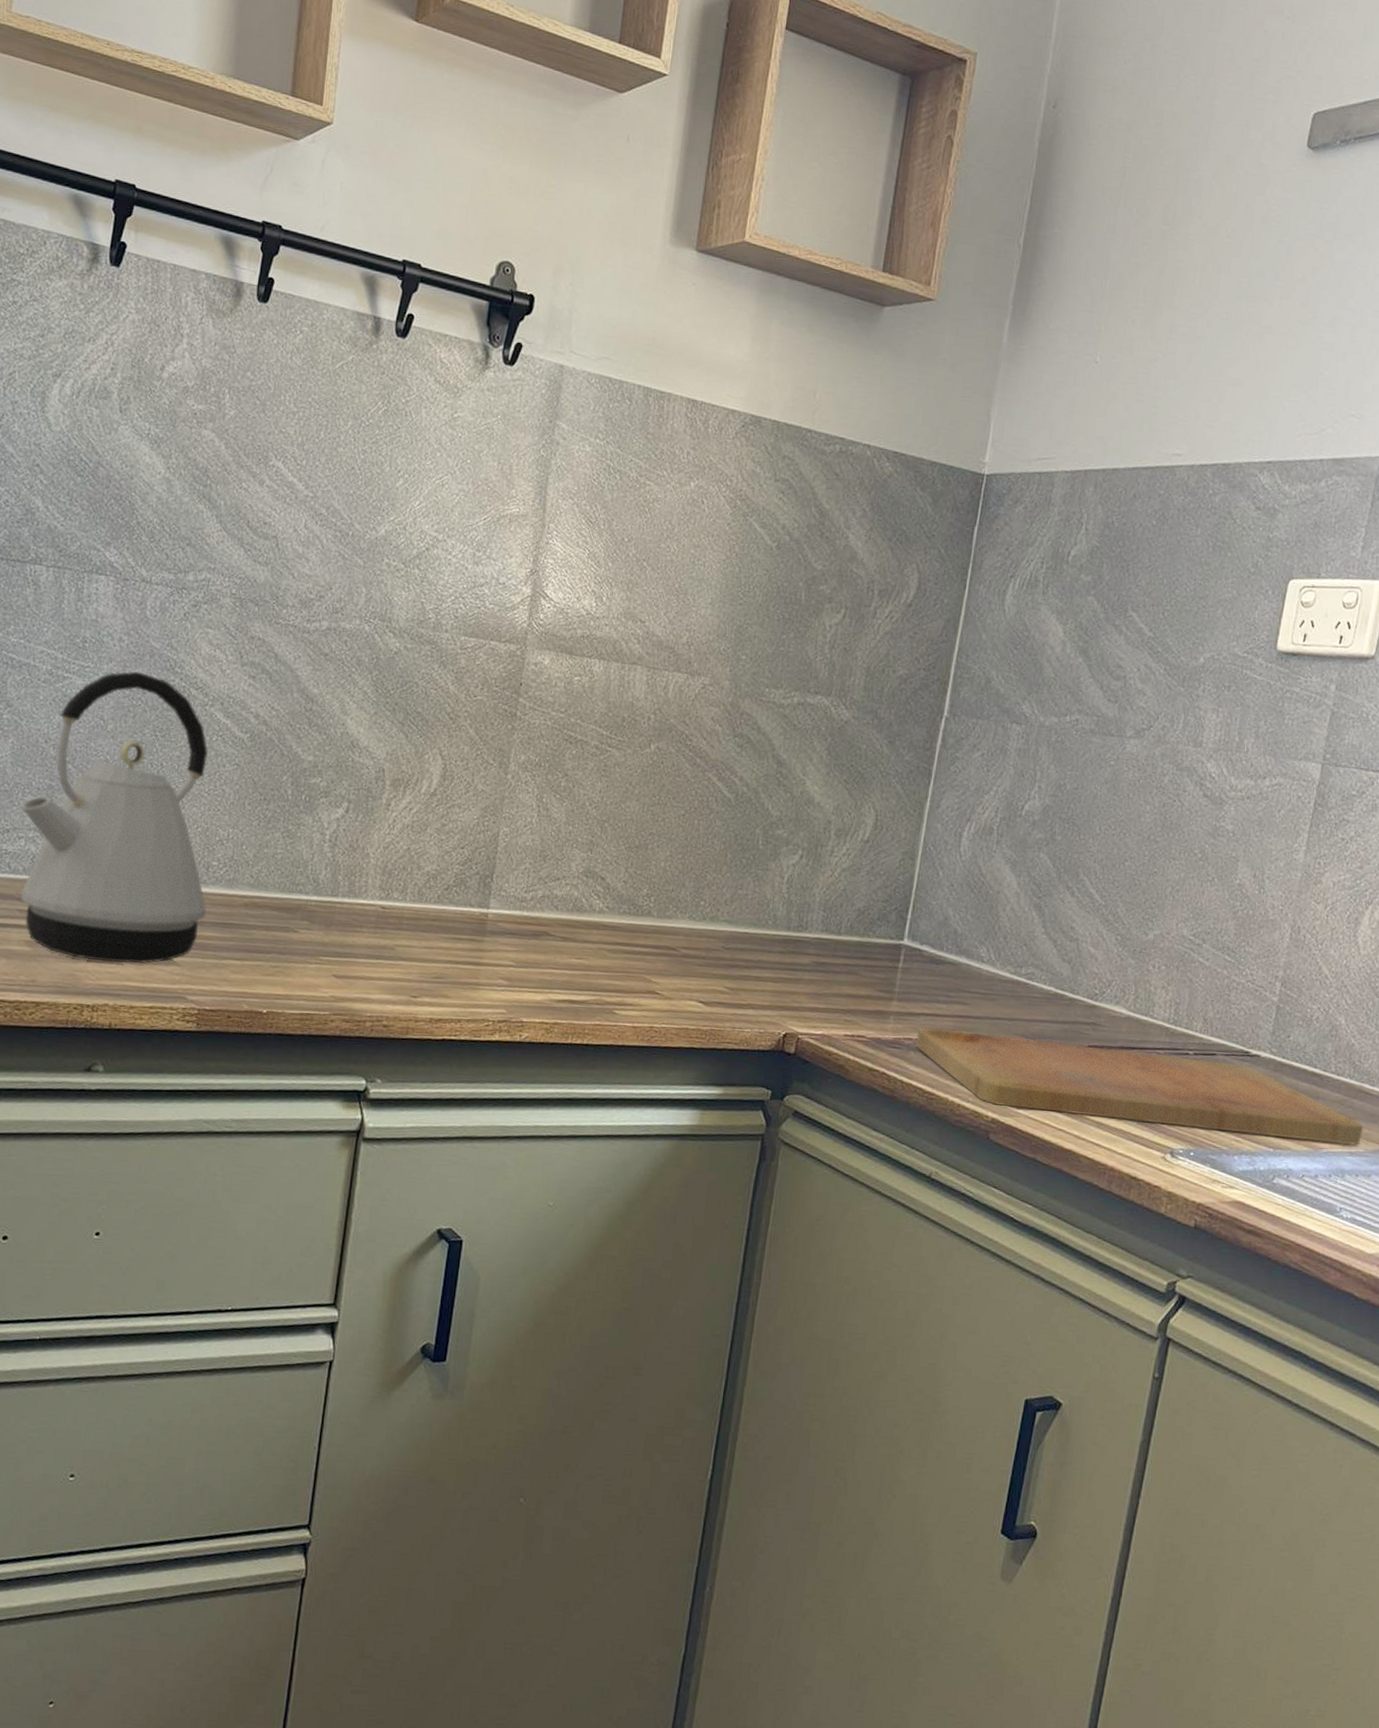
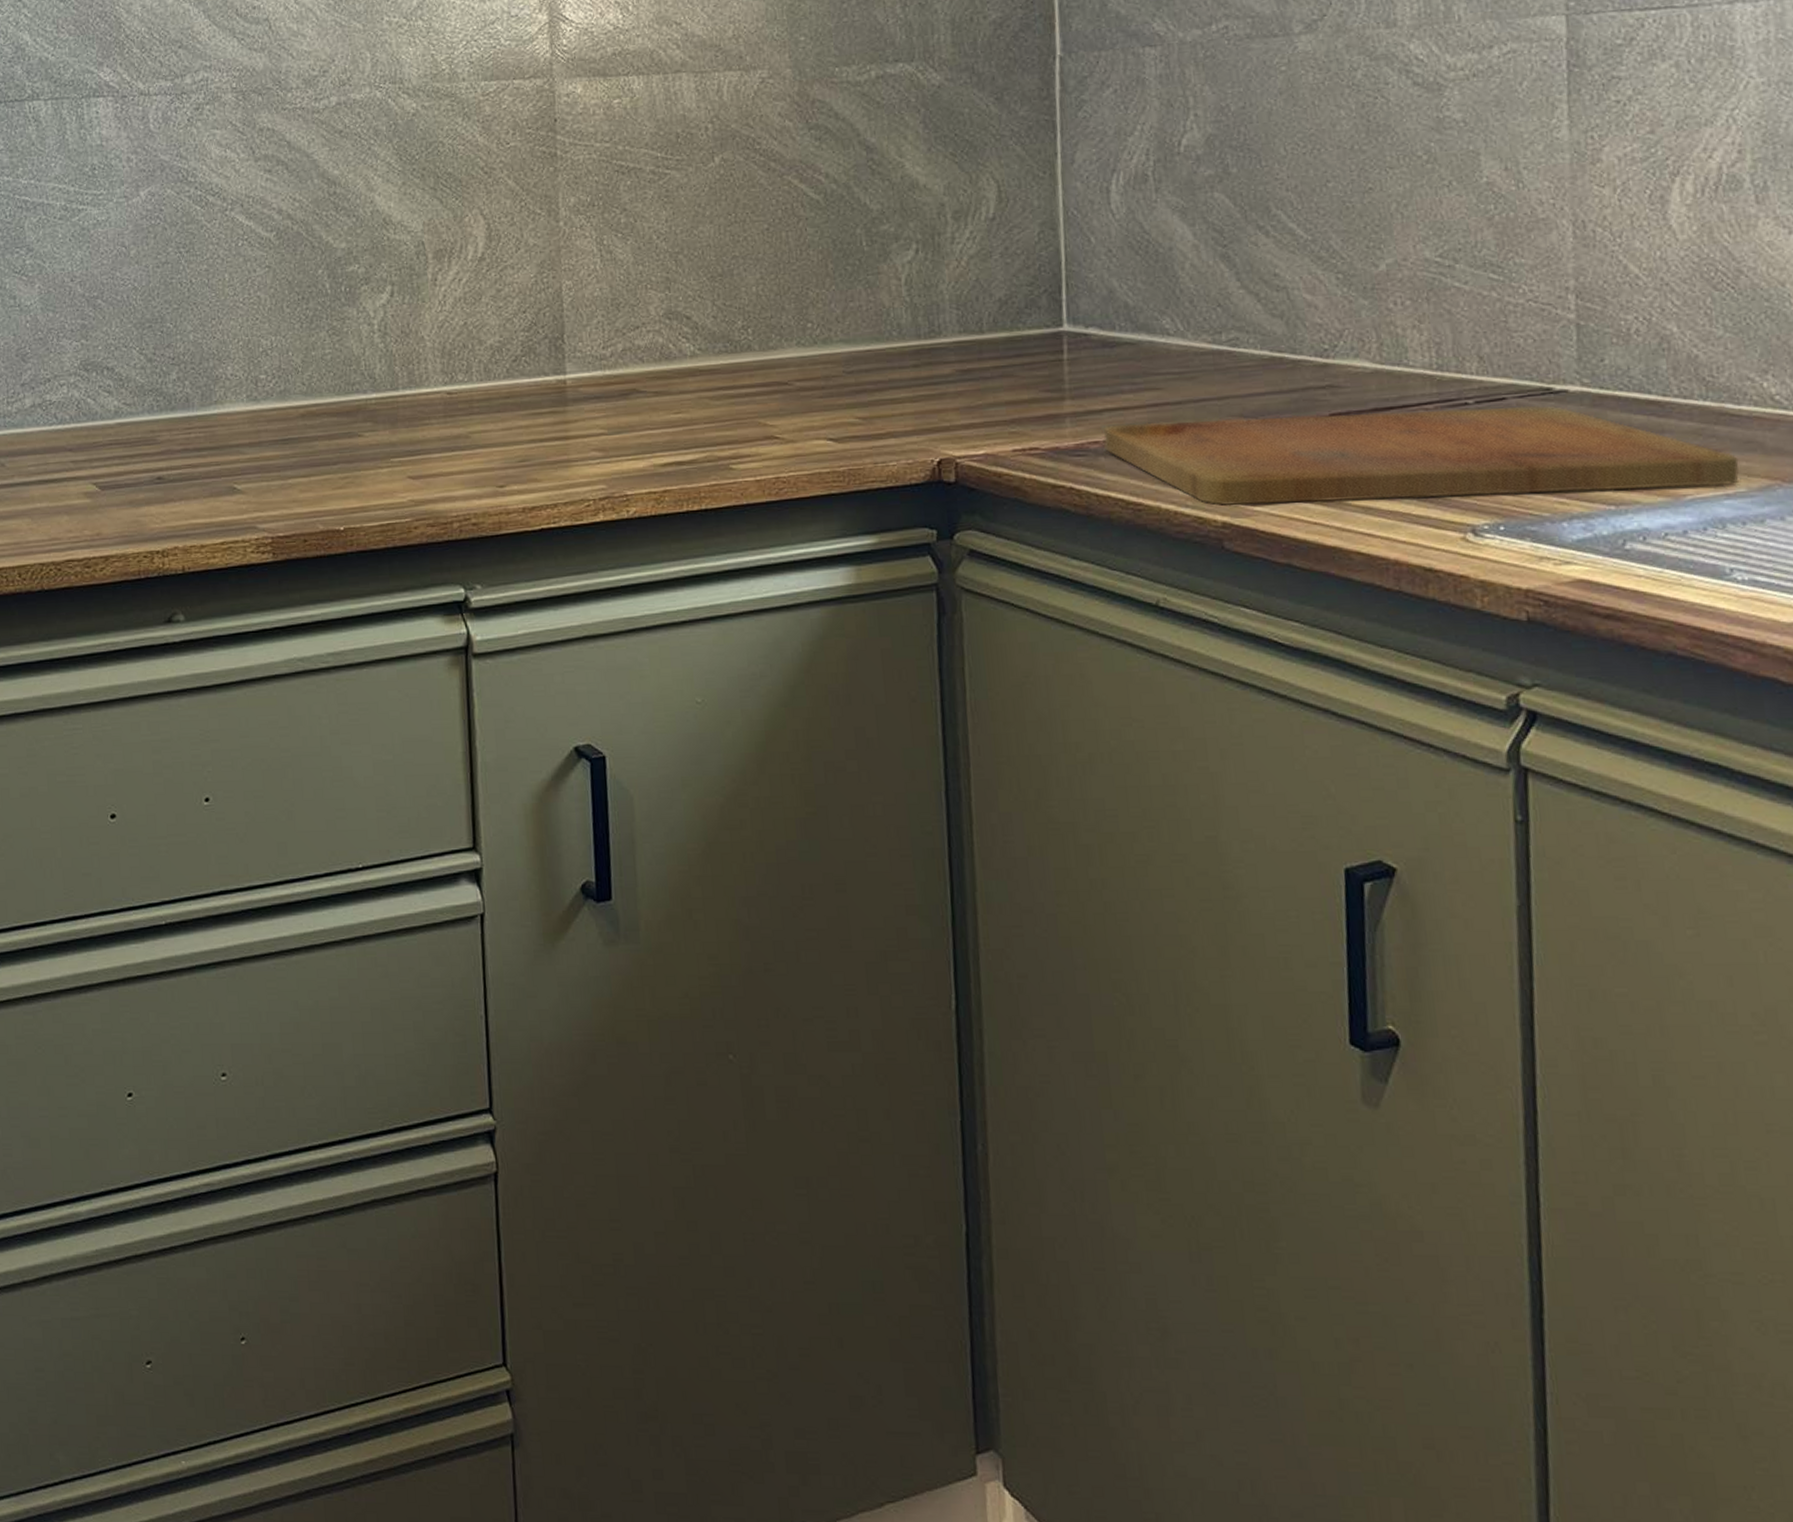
kettle: present [19,671,209,964] -> none [56,189,263,503]

